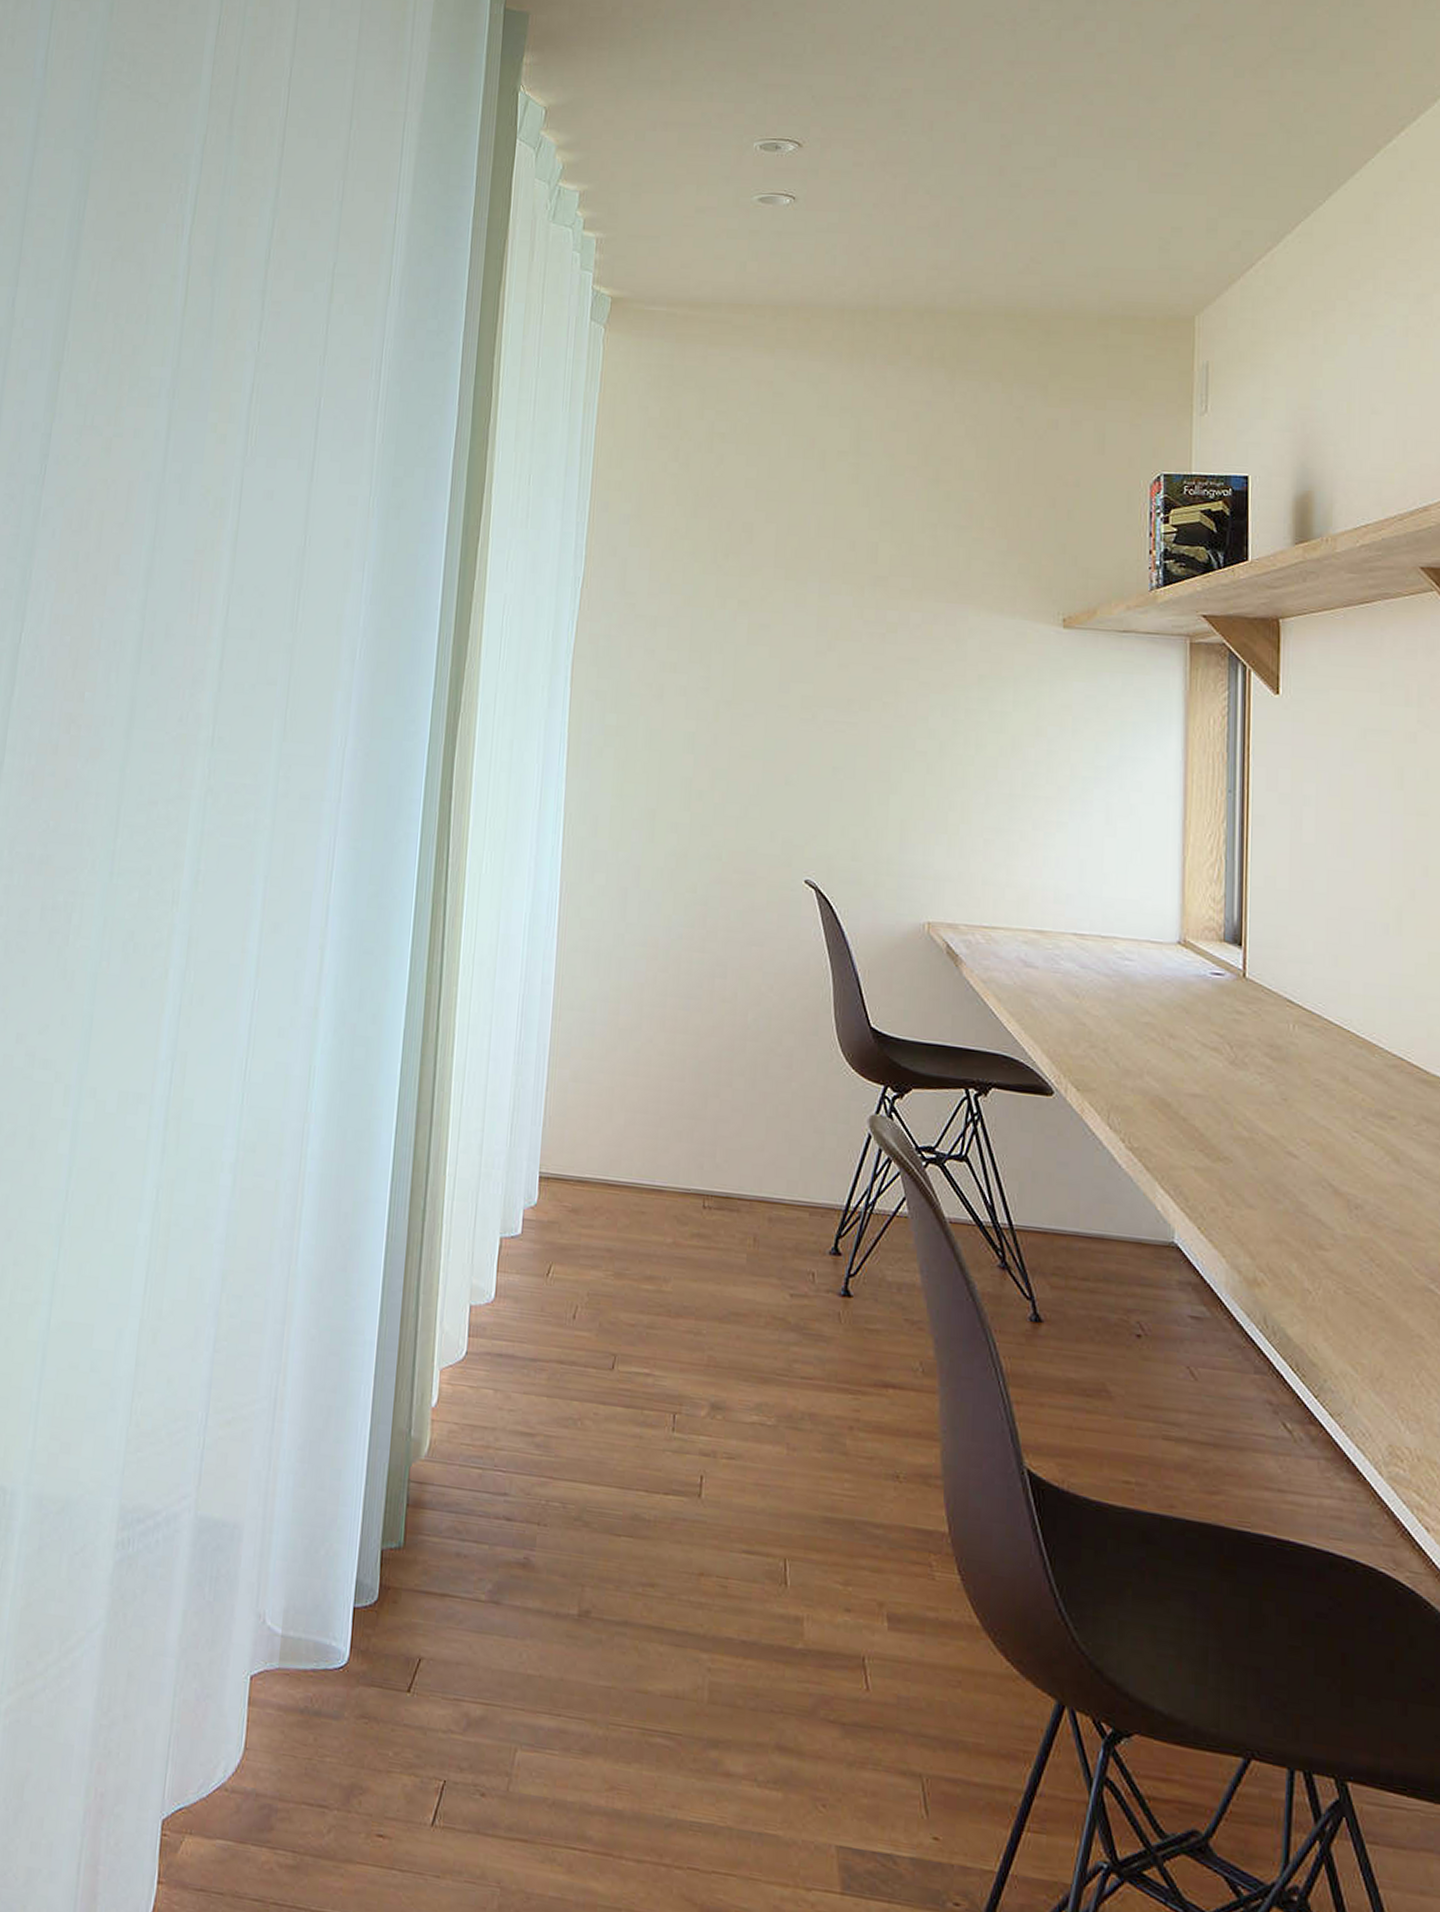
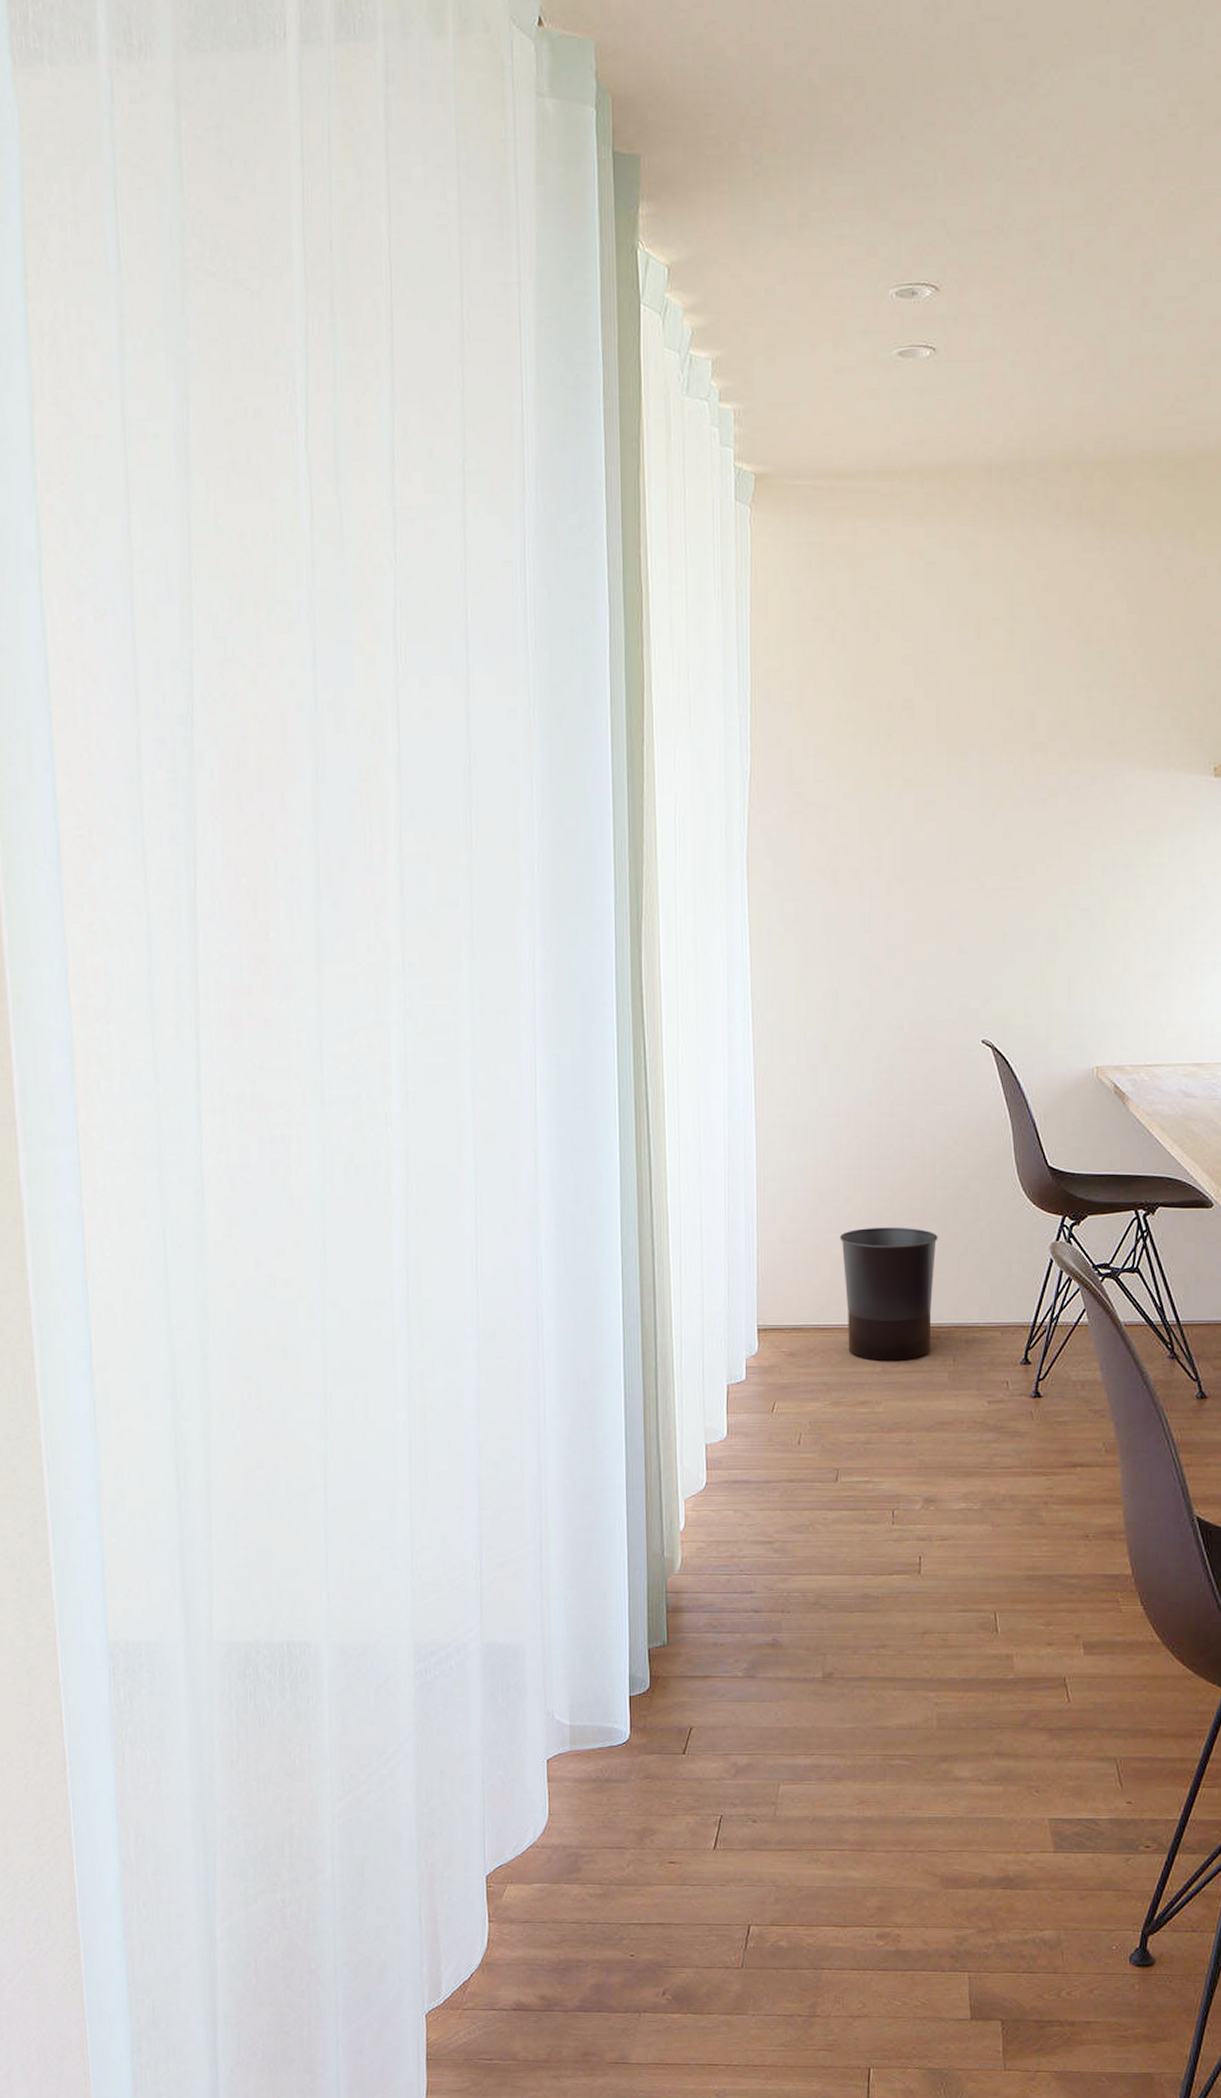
waste bin: none [637,1074,745,1234] -> present [839,1227,938,1361]

